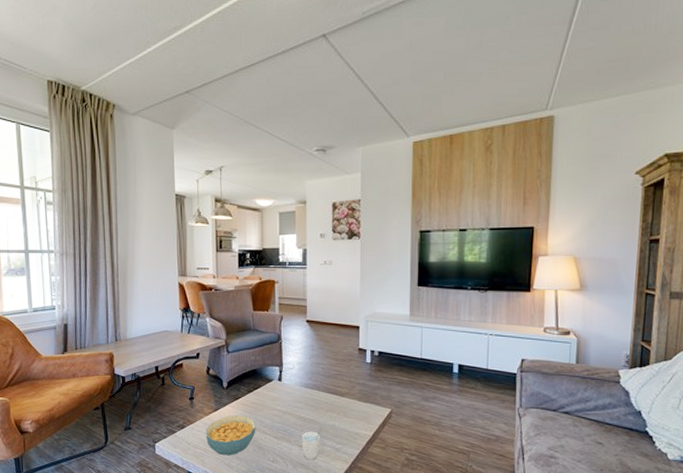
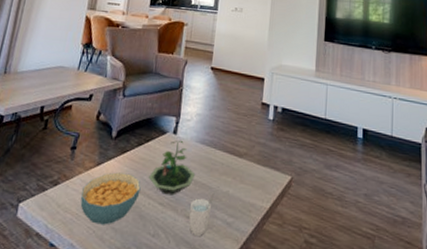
terrarium: none [262,385,303,430] -> present [149,140,196,195]

